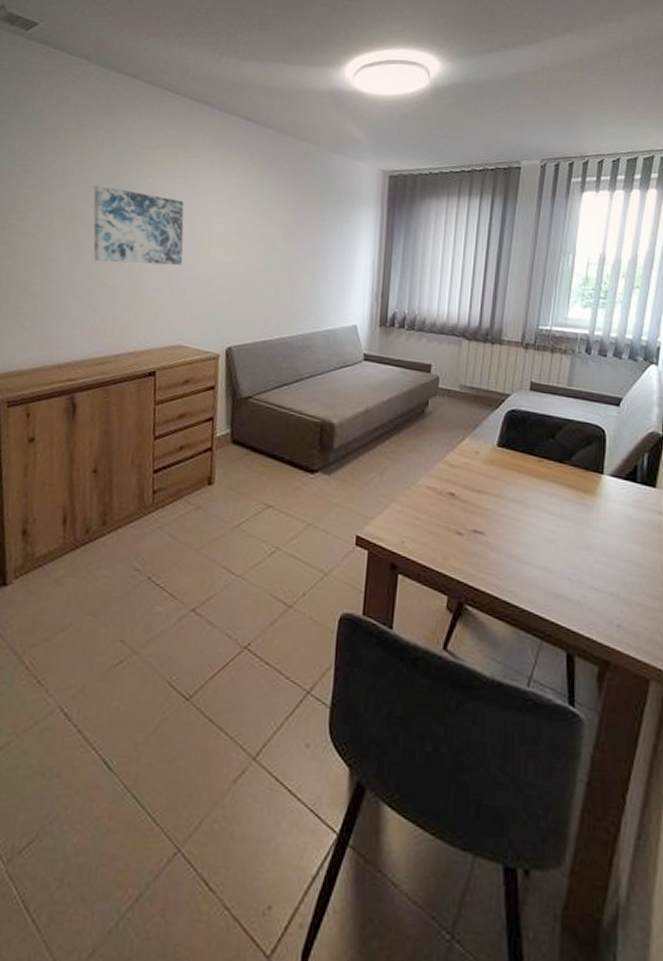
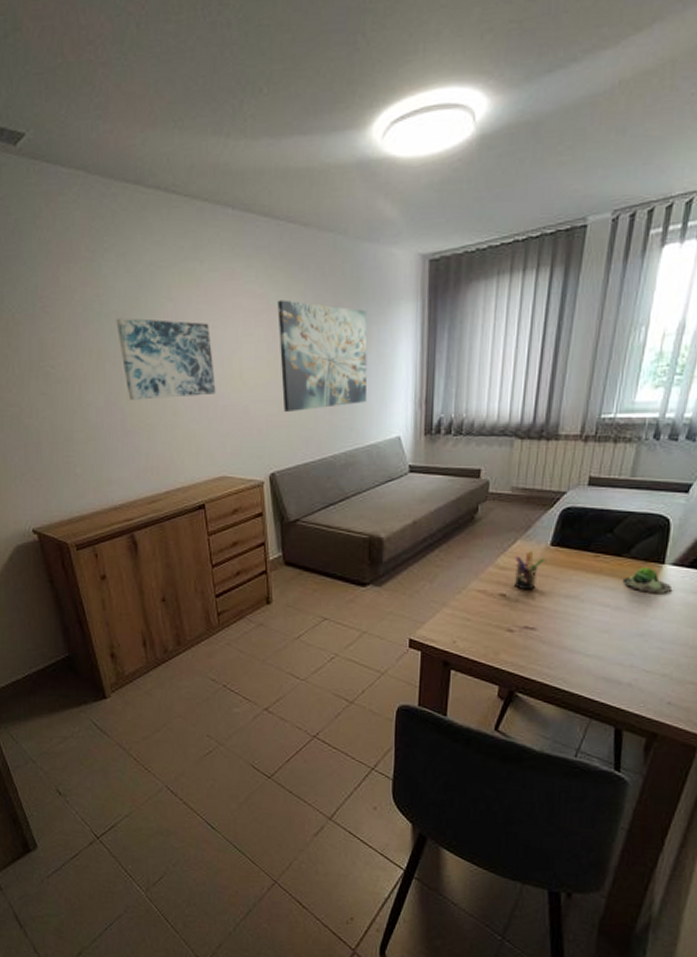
wall art: none [247,190,332,291] -> present [277,299,368,412]
pen holder: none [463,450,493,491] -> present [515,551,546,591]
succulent plant: none [566,476,611,504] -> present [622,567,672,593]

